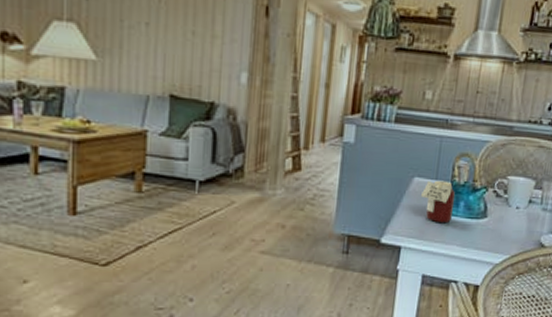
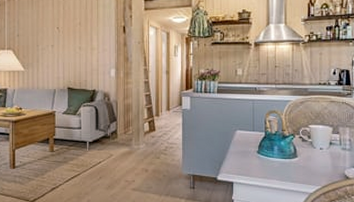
jar: present [420,180,455,224] -> none [243,131,269,163]

